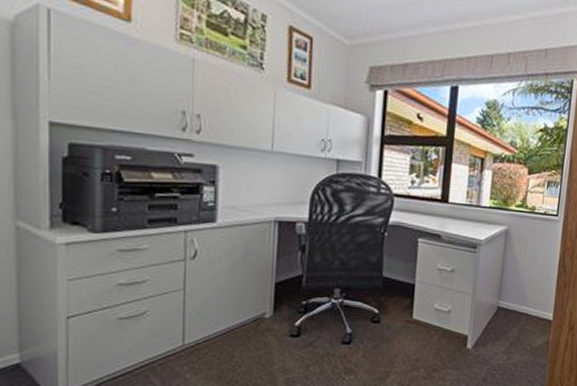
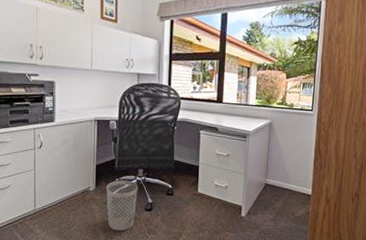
wastebasket: none [288,303,334,372] -> present [106,180,138,231]

